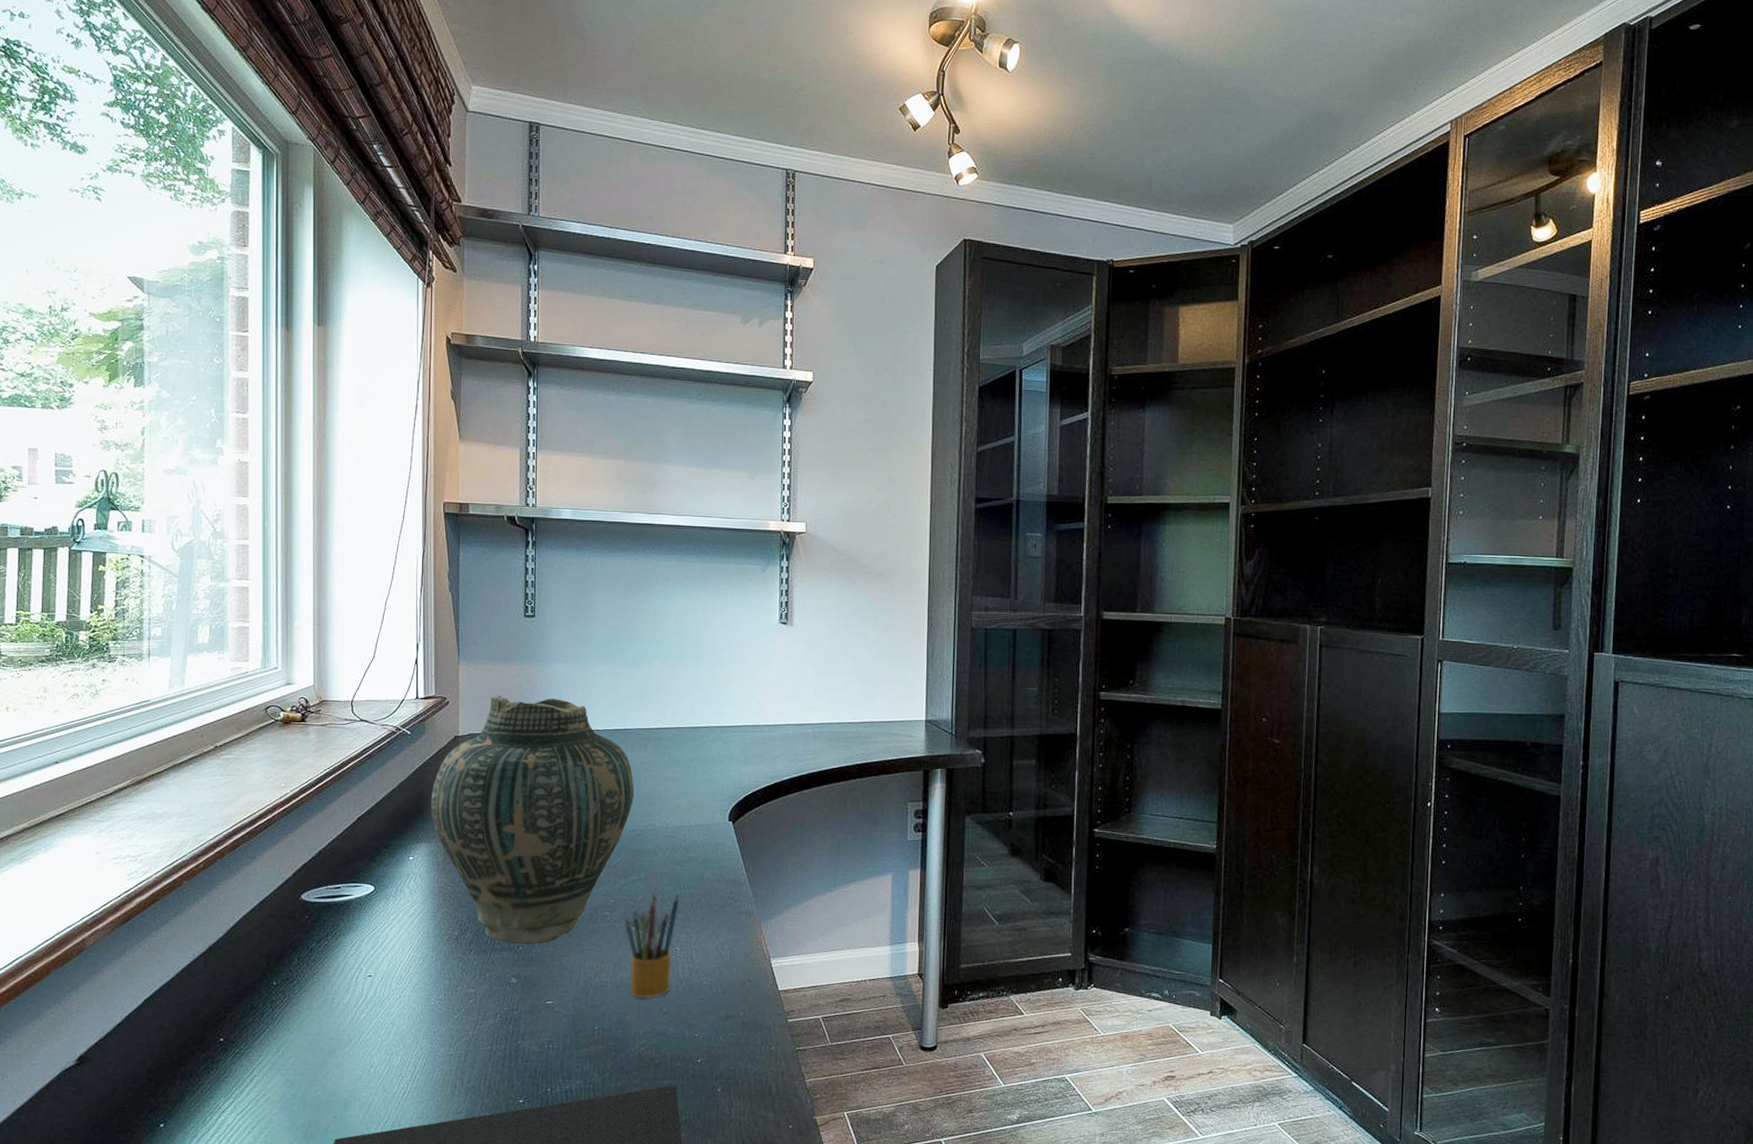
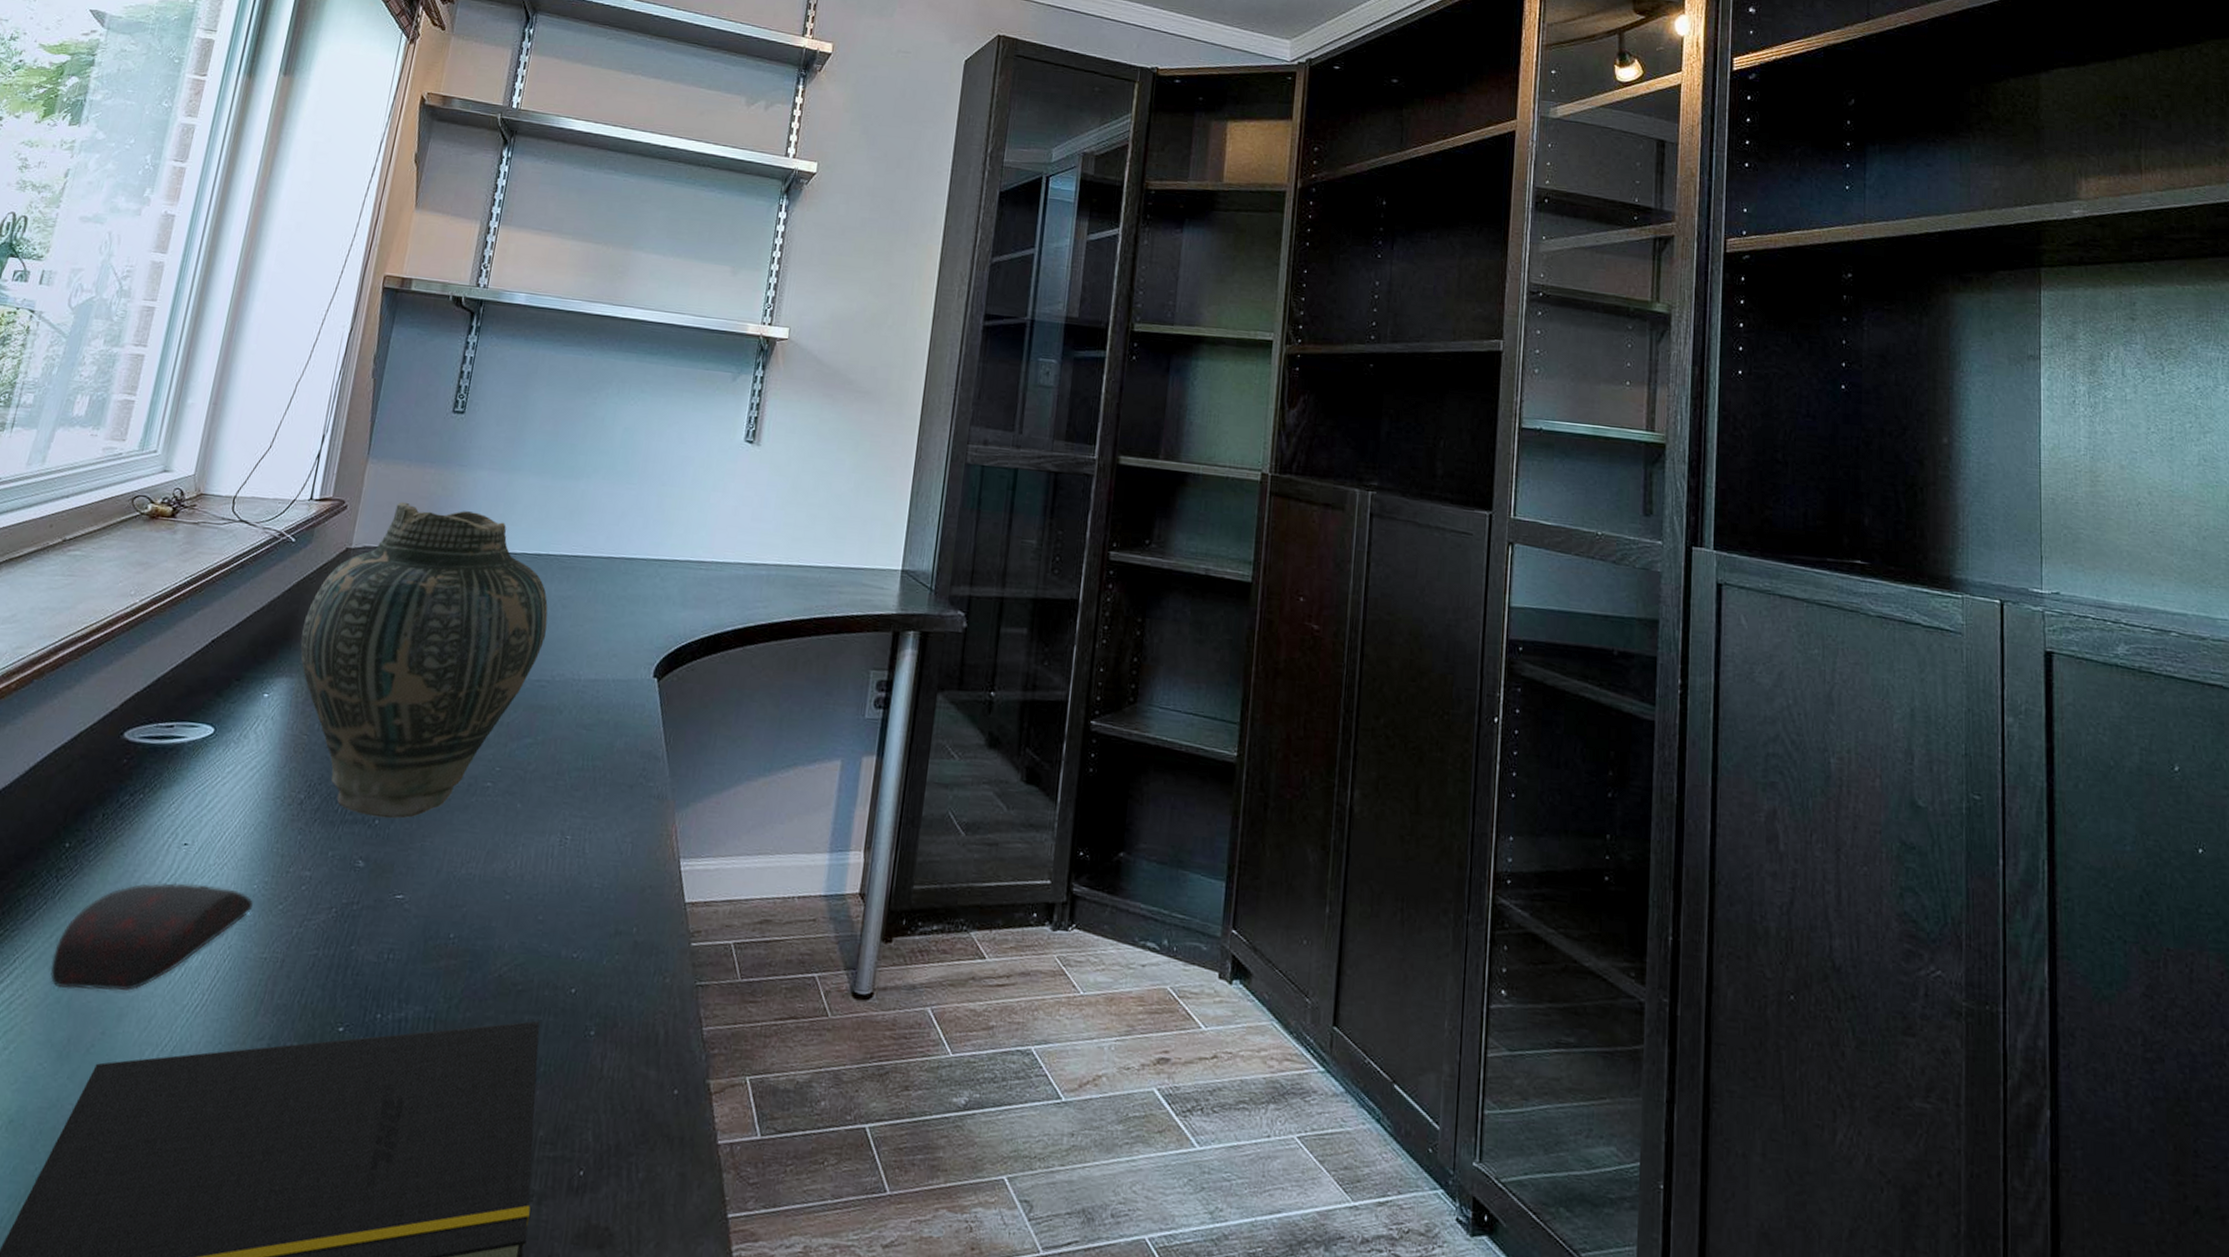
computer mouse: none [283,1005,433,1088] -> present [50,882,253,991]
pencil box: present [625,893,680,998] -> none [501,762,581,900]

